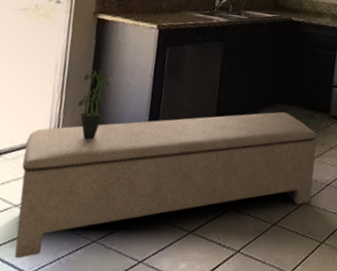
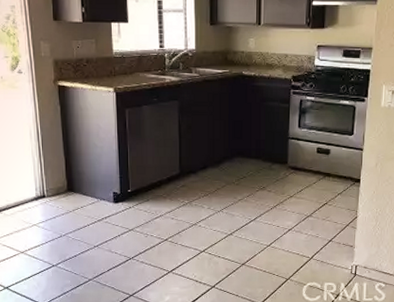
bench: present [15,112,317,259] -> none [19,165,277,293]
potted plant: present [77,69,114,140] -> none [55,134,83,197]

